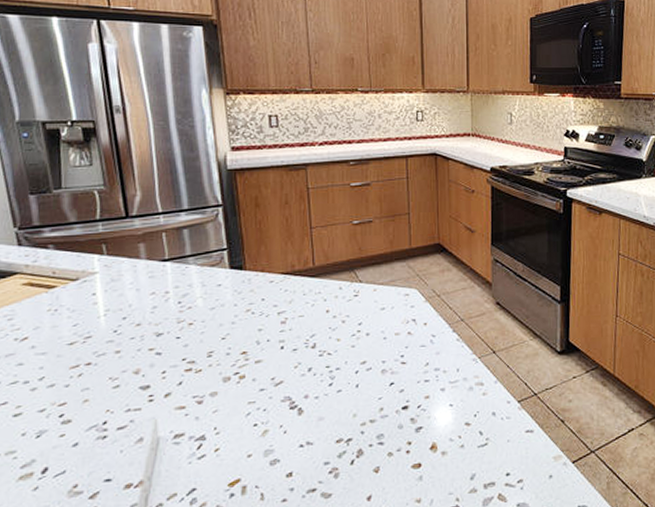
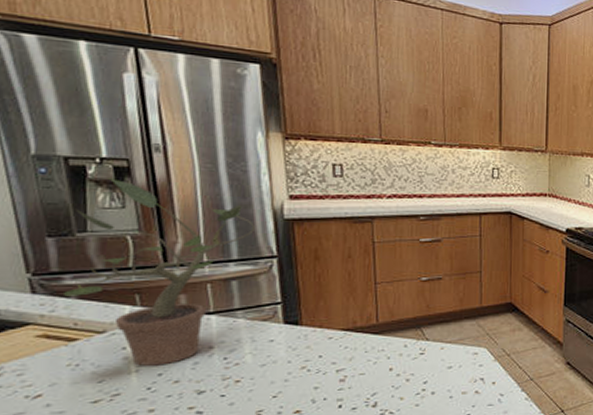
potted plant: none [43,138,202,310] -> present [62,176,255,366]

